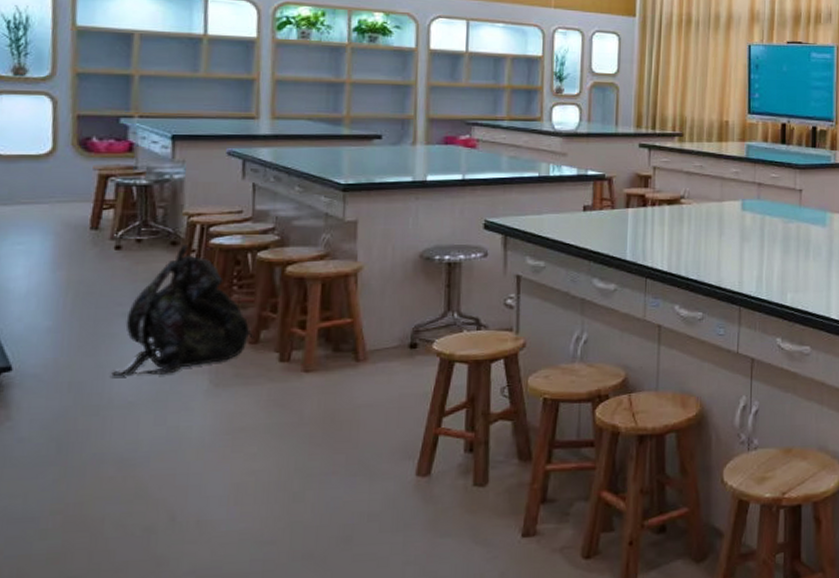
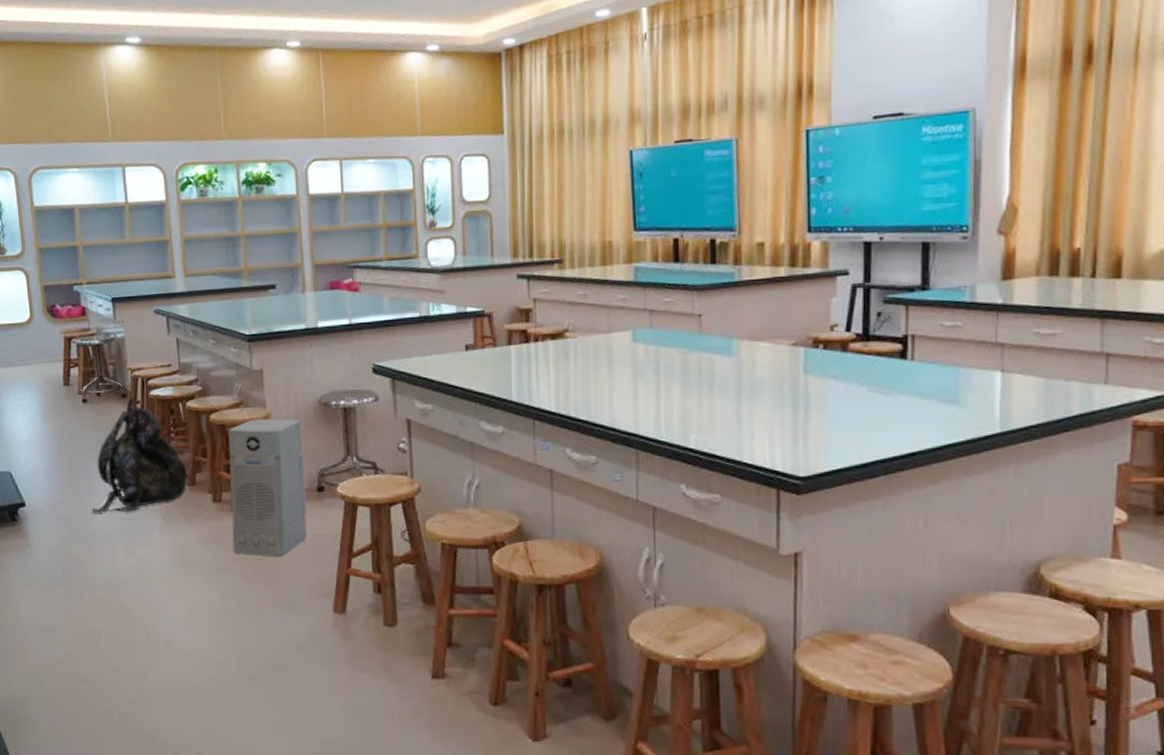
air purifier: none [299,272,397,419] -> present [228,418,307,556]

